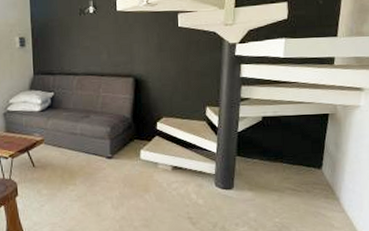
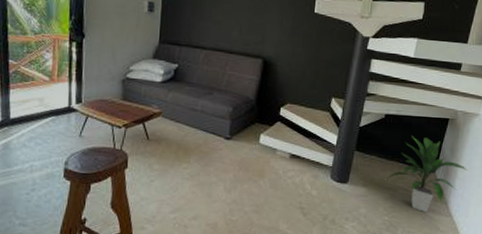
indoor plant: none [272,135,356,210] -> present [386,136,468,212]

